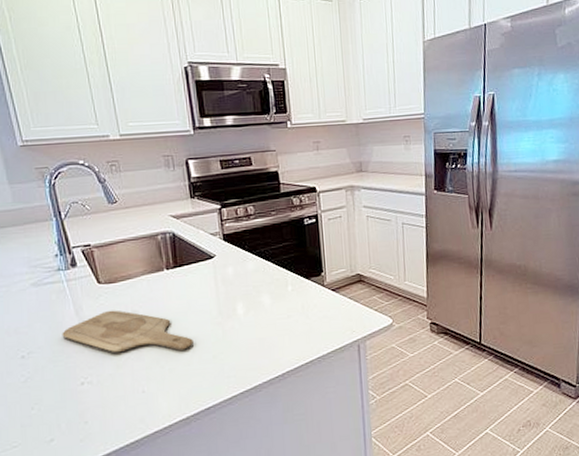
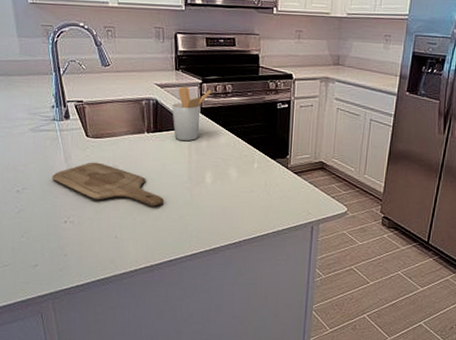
utensil holder: none [191,213,233,274] -> present [172,86,212,142]

